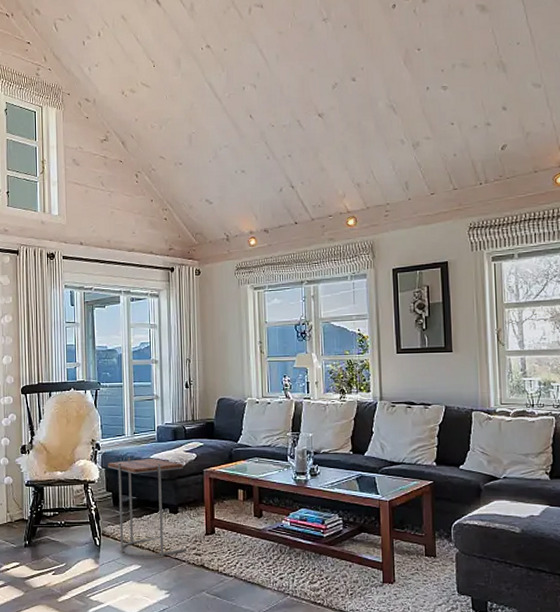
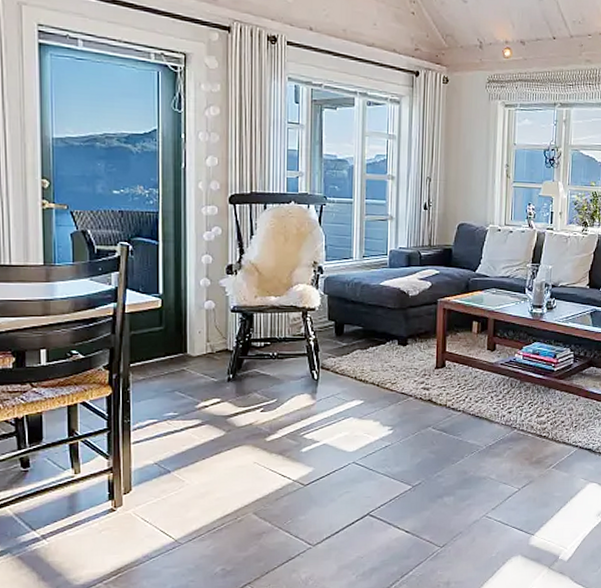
side table: present [107,457,187,557] -> none [330,283,416,392]

